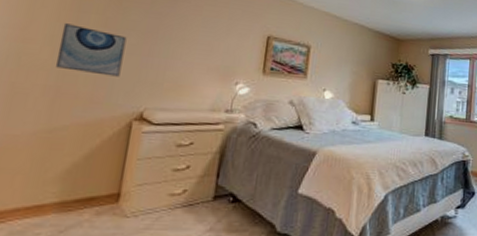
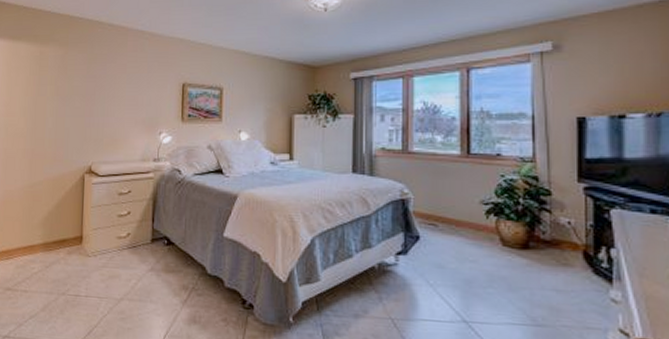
wall art: present [55,23,127,77] -> none [29,96,73,137]

